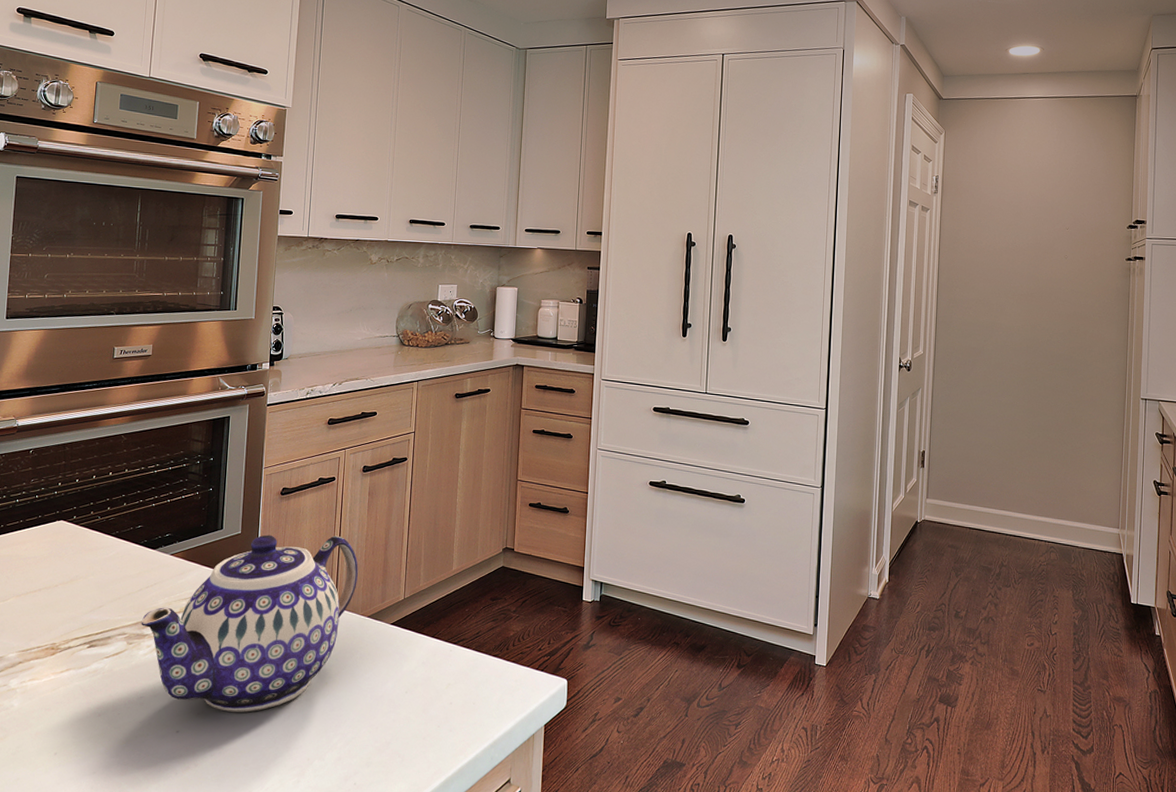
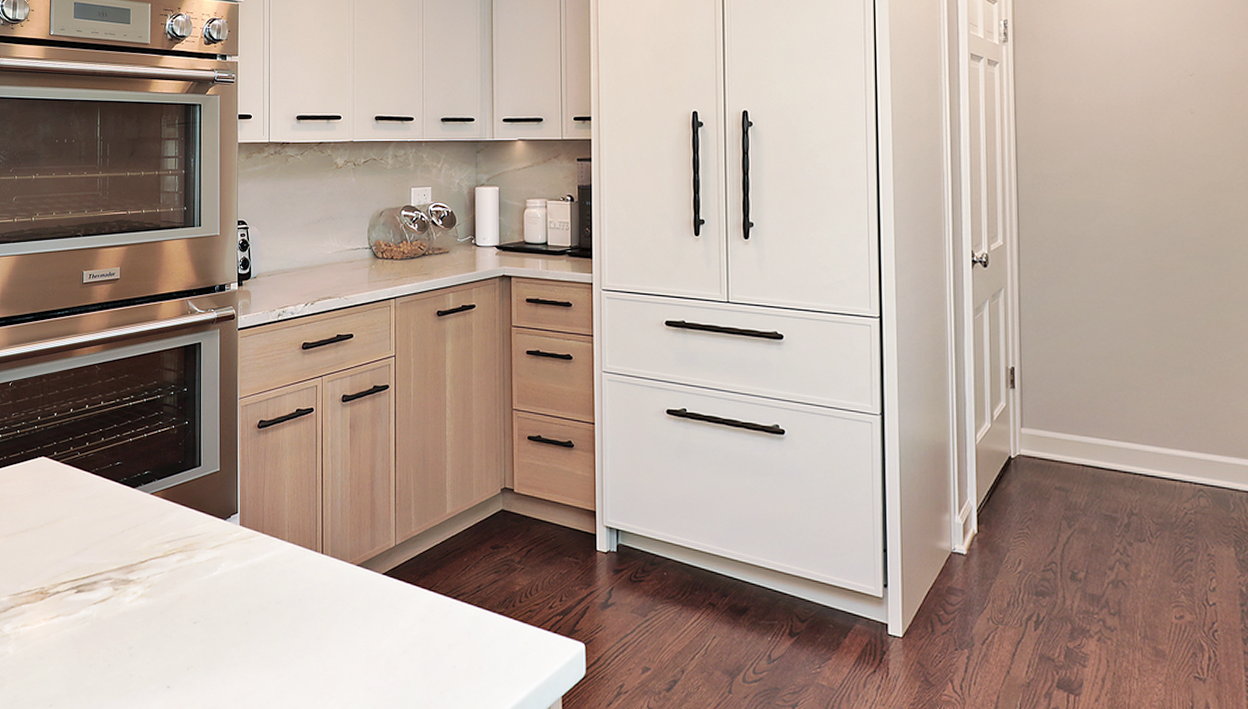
teapot: present [141,534,358,712] -> none [125,472,344,669]

